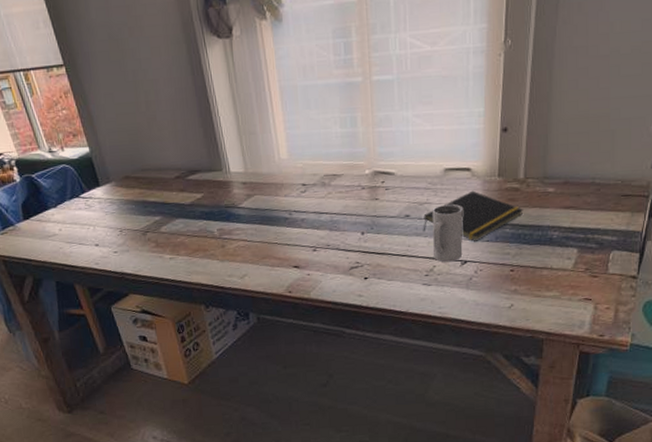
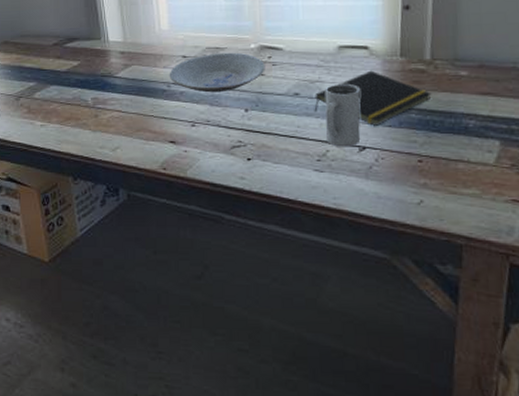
bowl: none [290,178,379,219] -> present [169,52,265,93]

